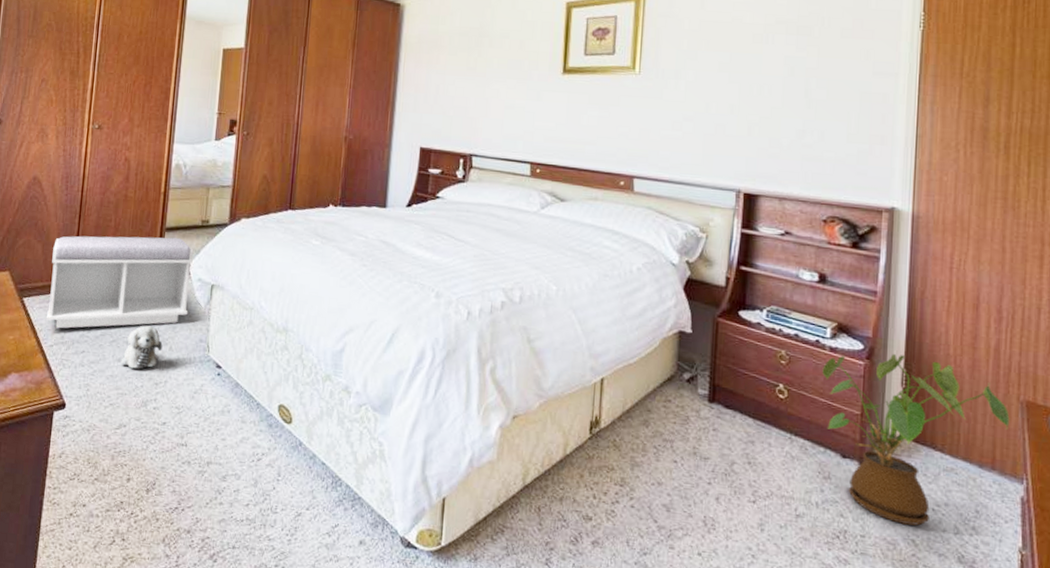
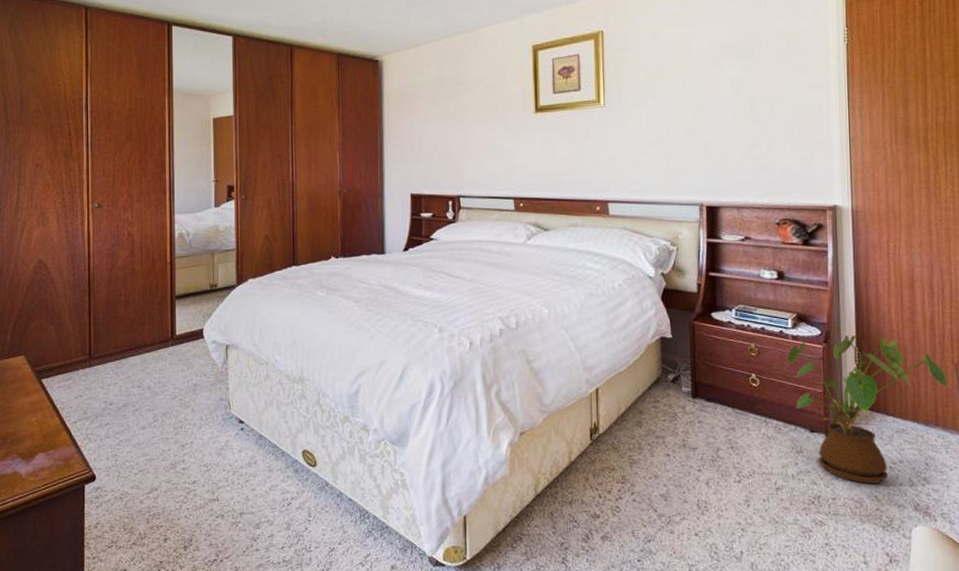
bench: present [47,236,194,329] -> none [66,304,206,405]
plush toy: present [120,325,163,369] -> none [145,391,185,434]

